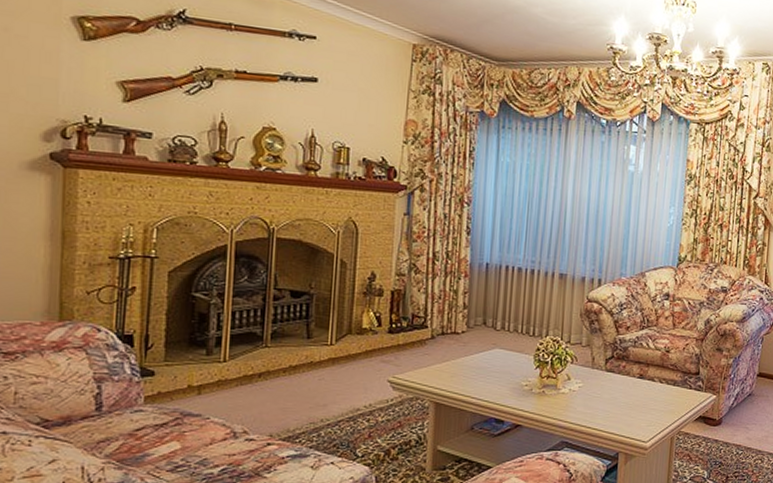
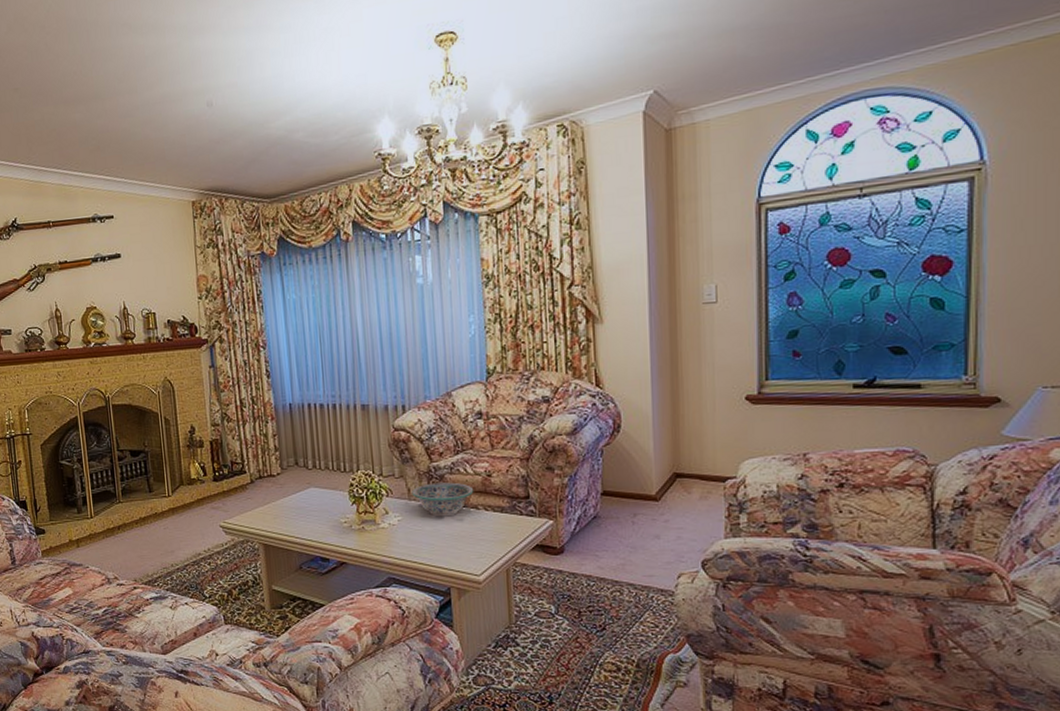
decorative bowl: none [596,354,653,387] -> present [412,482,474,517]

